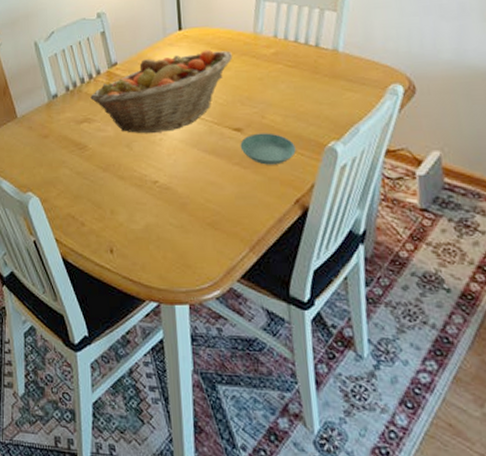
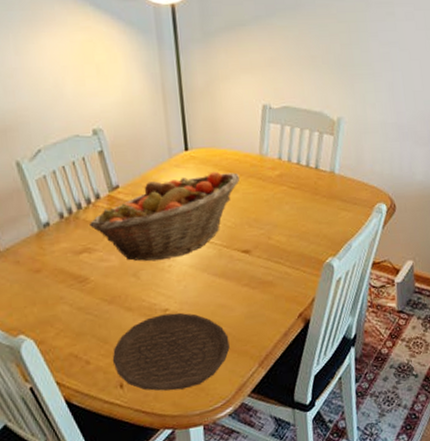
plate: none [104,186,219,264] -> present [112,313,230,391]
saucer: present [240,133,296,165] -> none [248,253,299,284]

